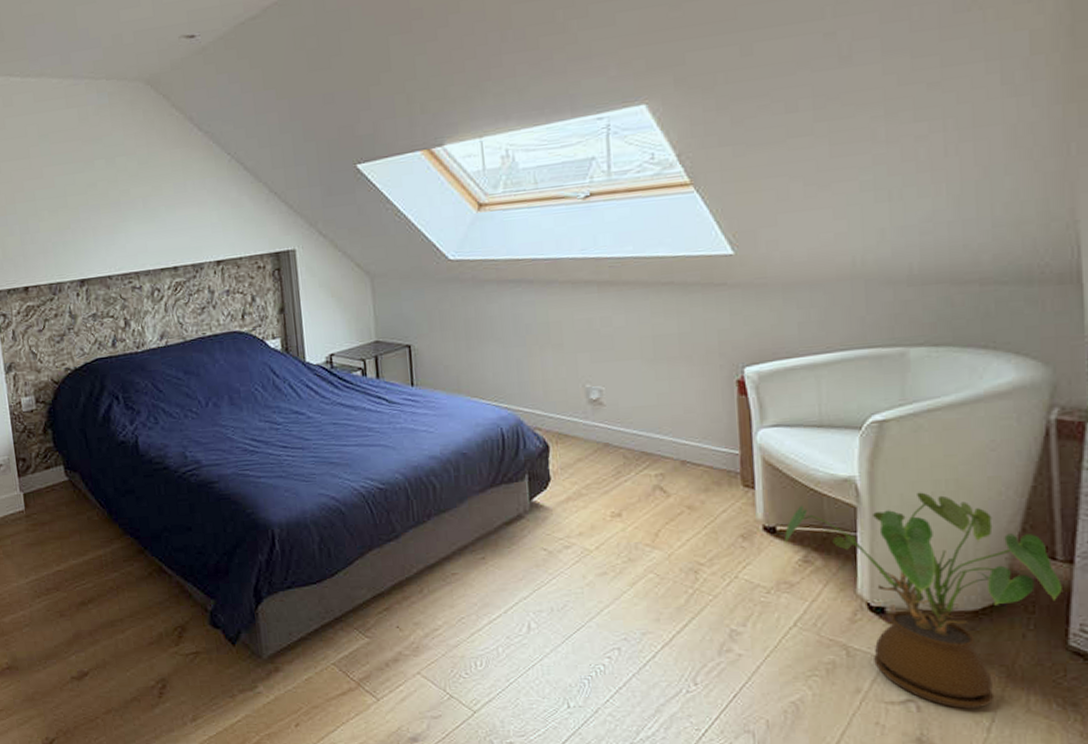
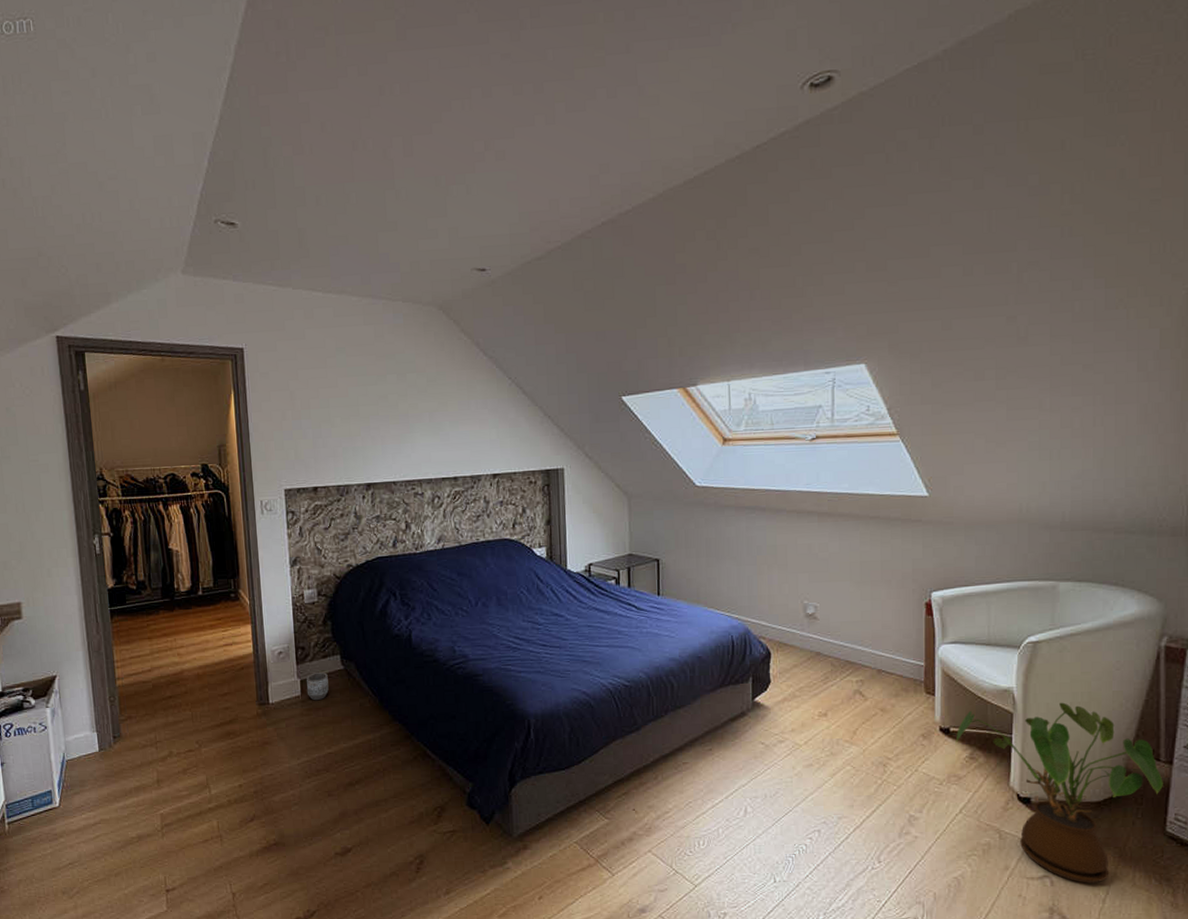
planter: none [30,485,54,515] -> present [306,672,329,701]

